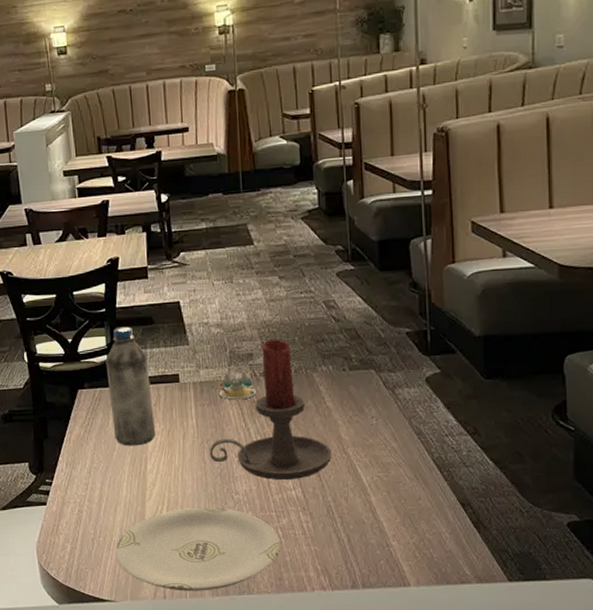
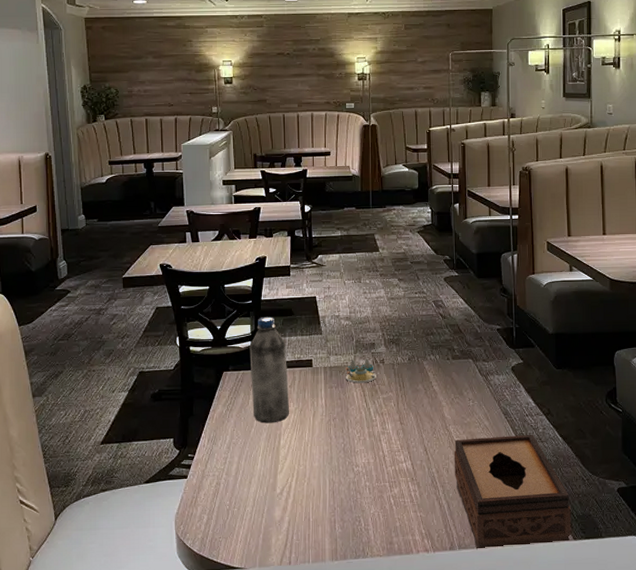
plate: present [115,507,281,591] -> none [247,478,393,557]
candle holder: present [210,339,332,481] -> none [335,331,437,454]
tissue box: none [353,458,506,590] -> present [453,435,572,550]

